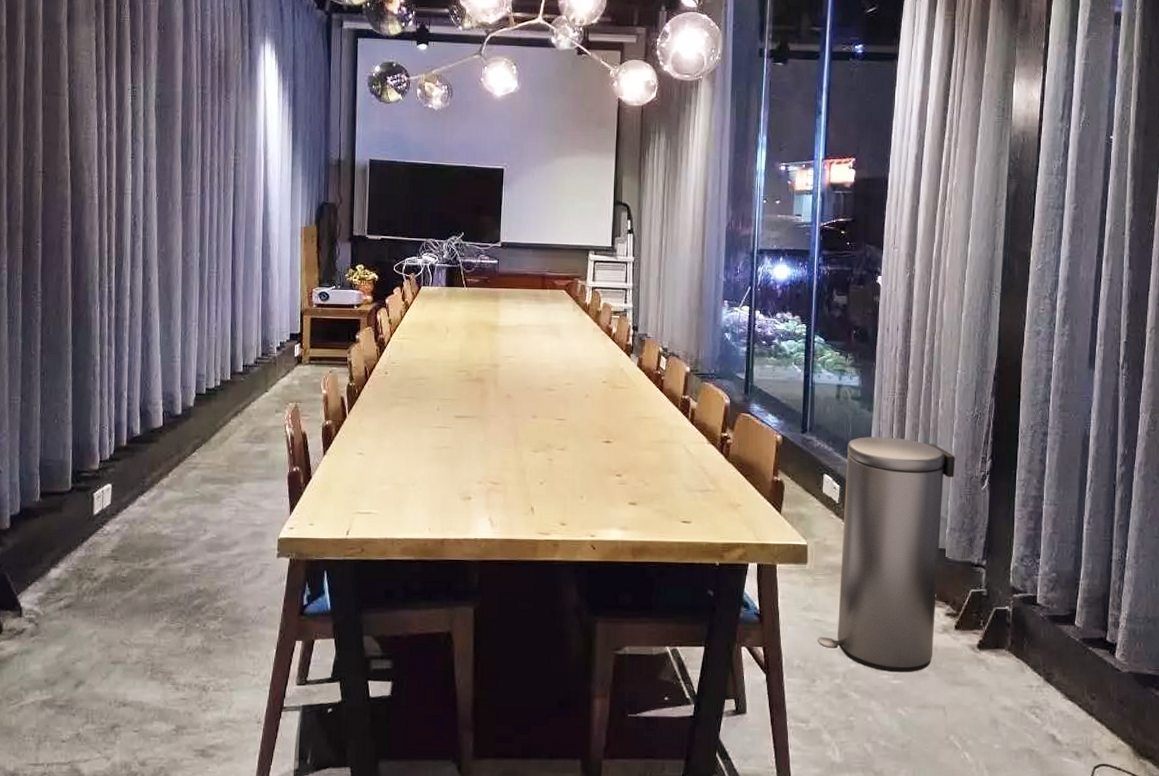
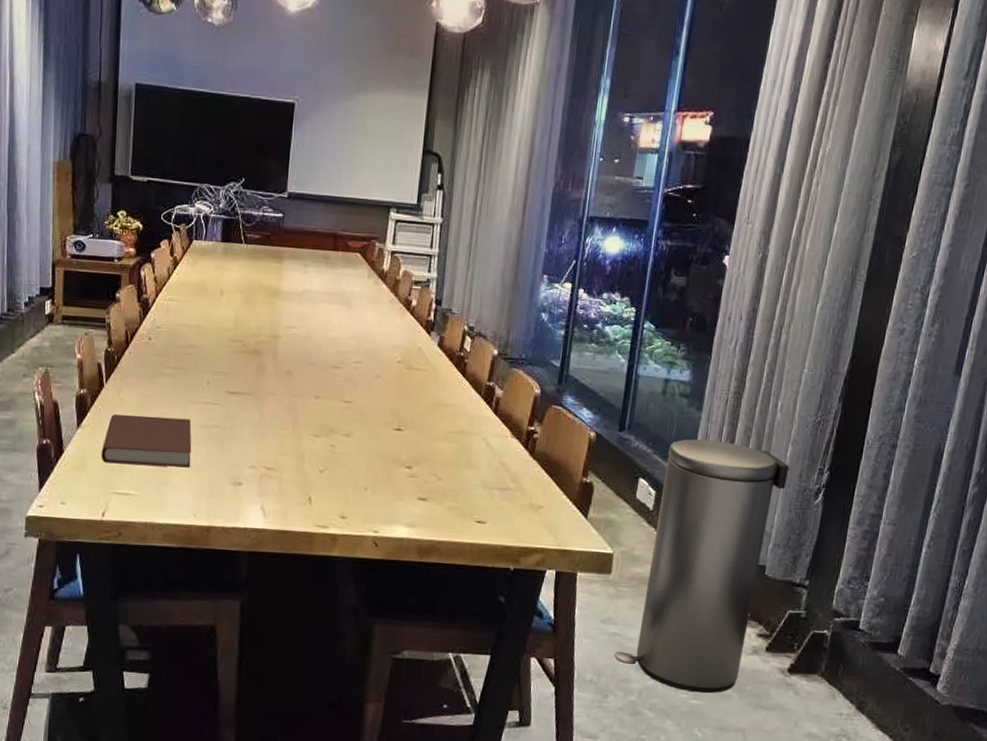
book: none [345,441,425,486] -> present [101,414,192,468]

